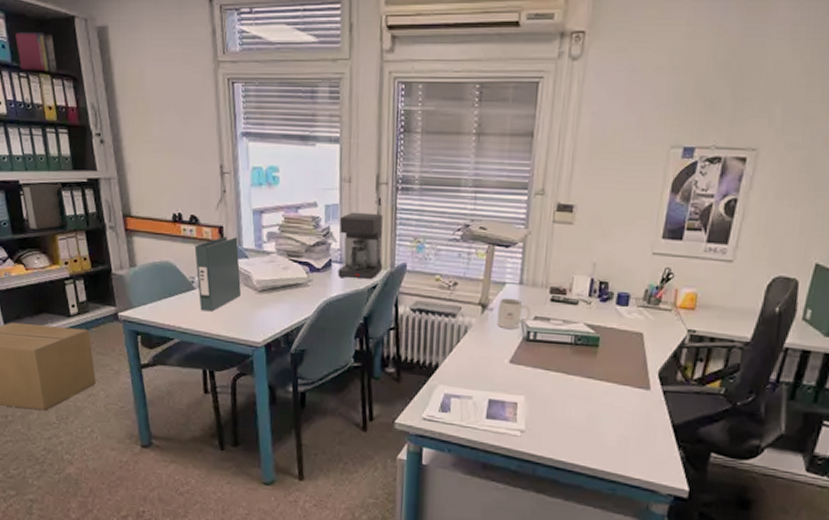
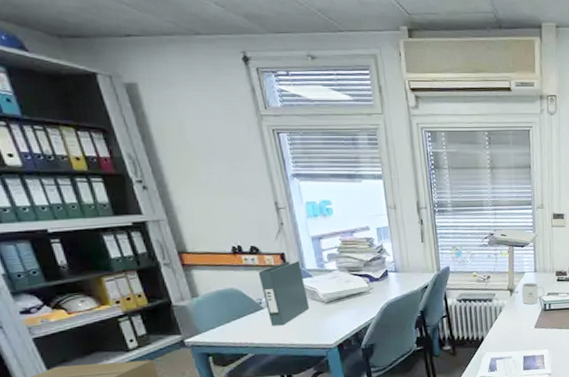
books: present [15,31,57,73] -> none [23,85,82,126]
binder: present [20,182,68,230] -> none [49,229,114,275]
coffee maker: present [338,212,383,280] -> none [391,231,431,284]

